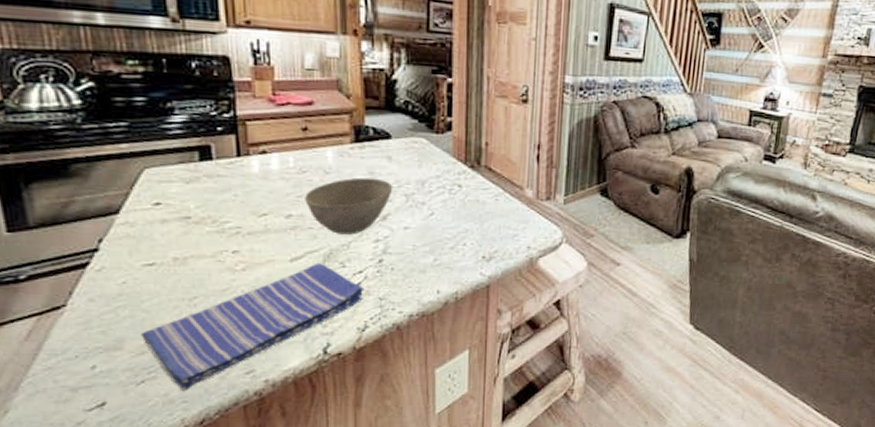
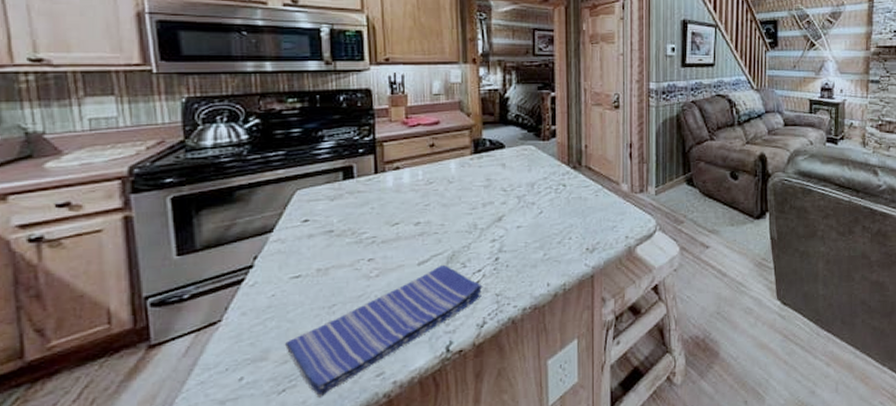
bowl: present [305,177,393,235] -> none [431,184,507,237]

